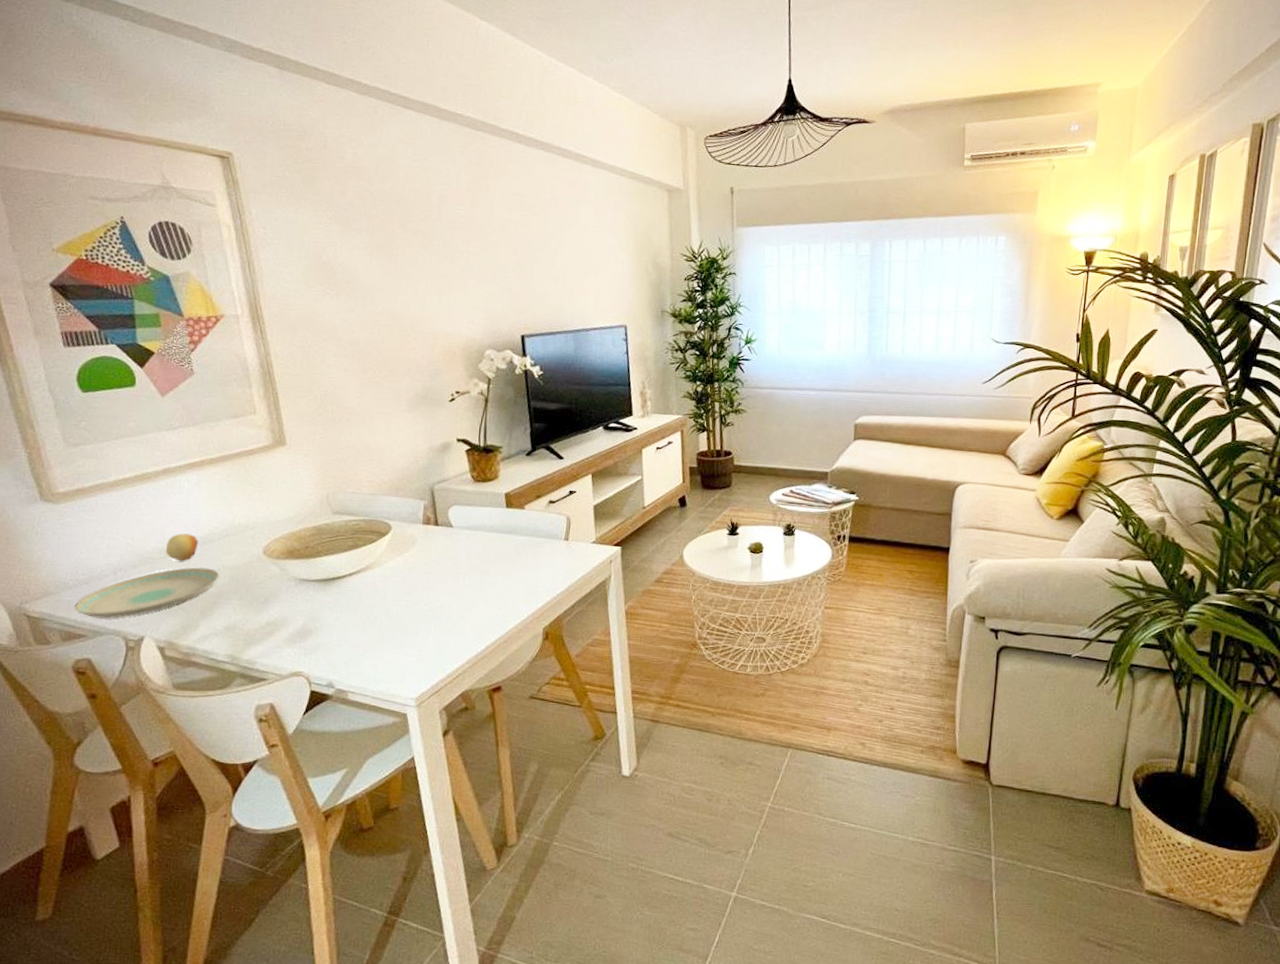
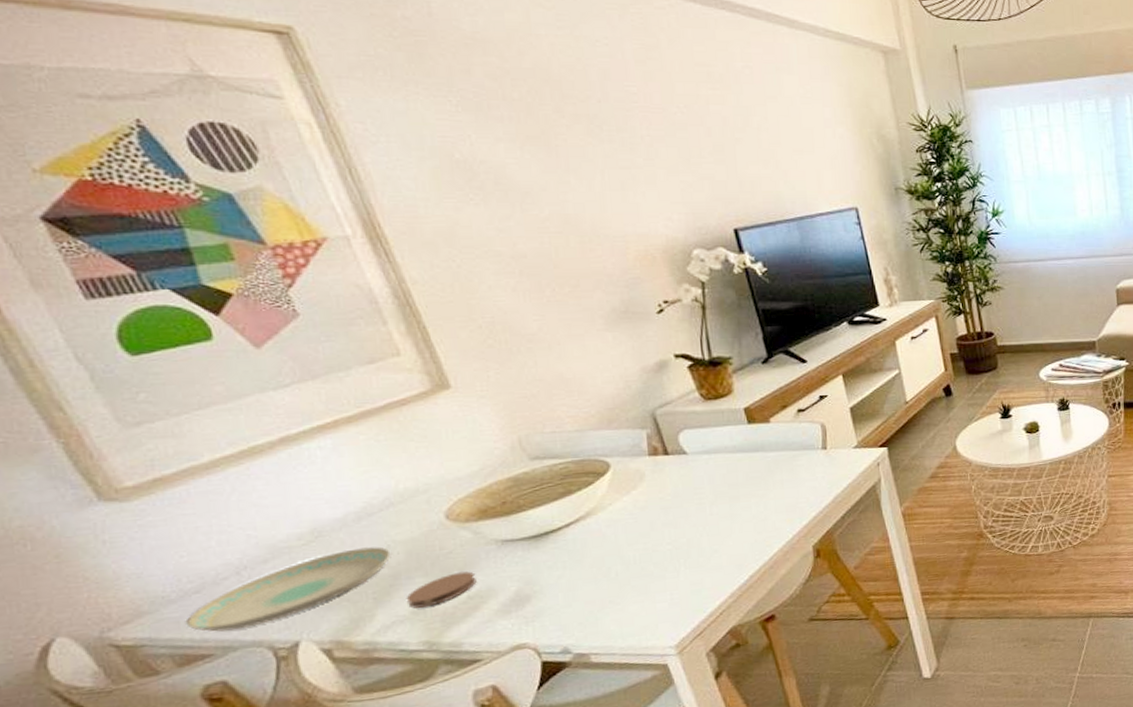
fruit: present [165,533,199,561] -> none [306,510,353,545]
coaster: none [223,600,276,626] -> present [406,571,477,609]

